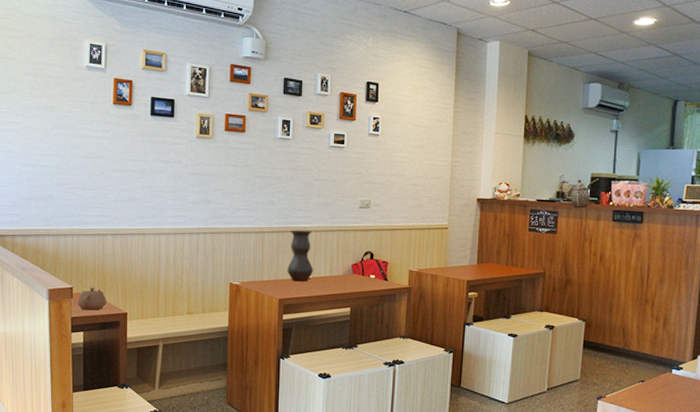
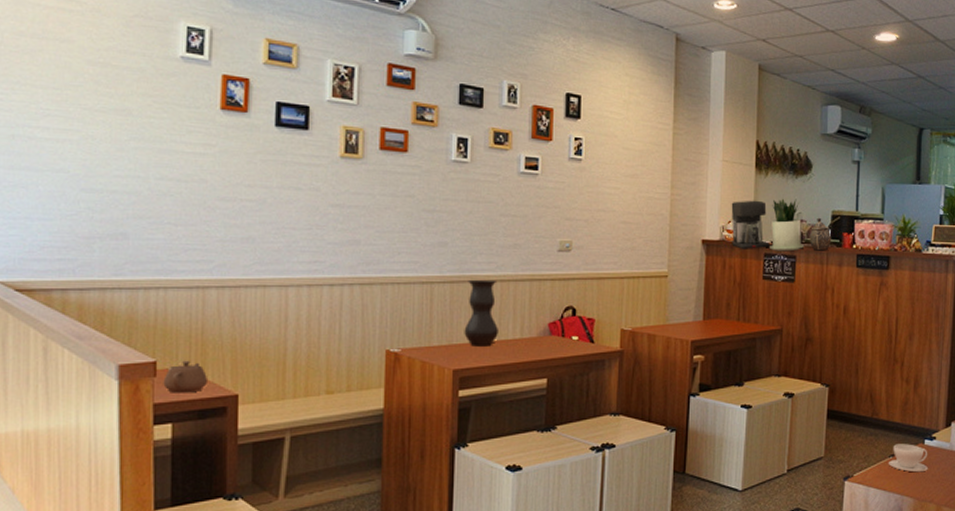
coffee maker: none [502,165,535,207] -> present [731,200,770,251]
planter: none [535,163,566,208] -> present [770,198,805,252]
teacup: none [637,372,675,397] -> present [888,444,928,473]

